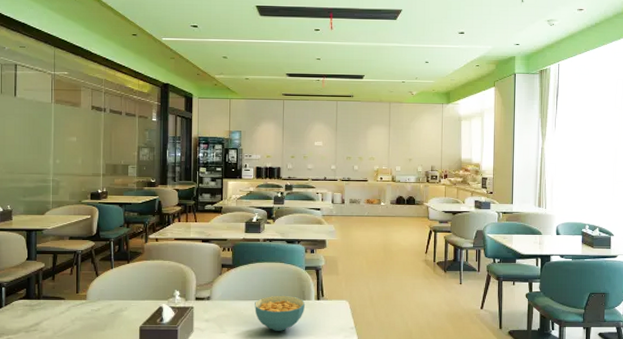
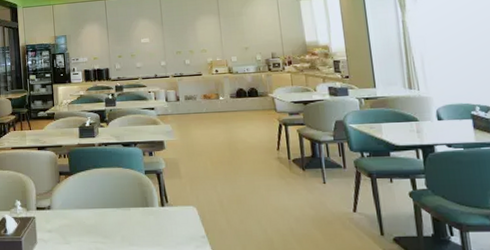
cereal bowl: present [255,295,306,331] -> none [96,202,150,241]

